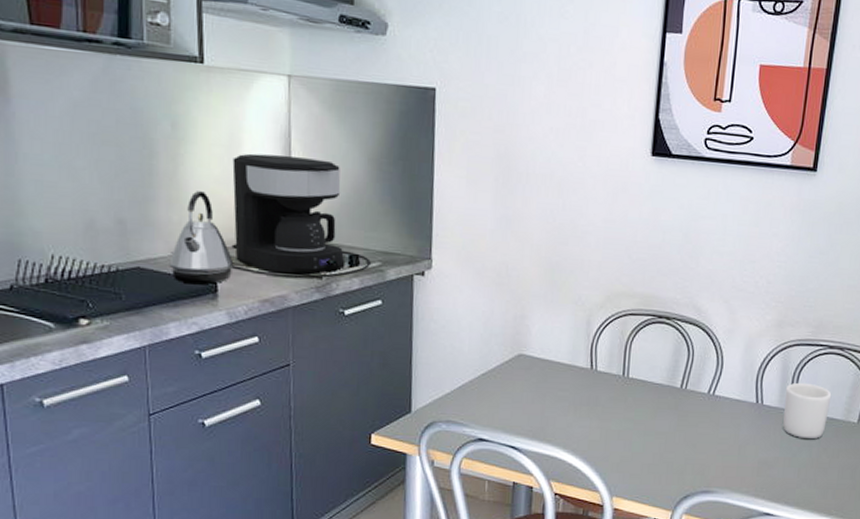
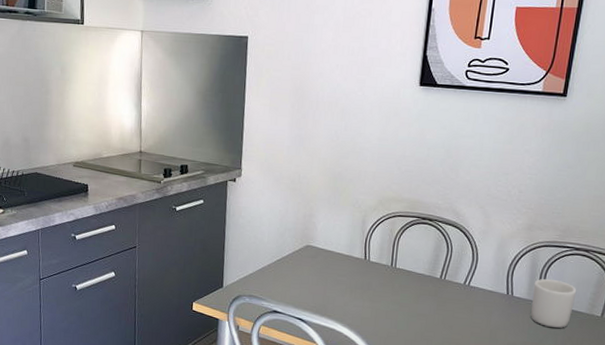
kettle: present [169,191,234,285] -> none [56,117,100,186]
coffee maker: present [171,153,371,279] -> none [58,89,196,183]

